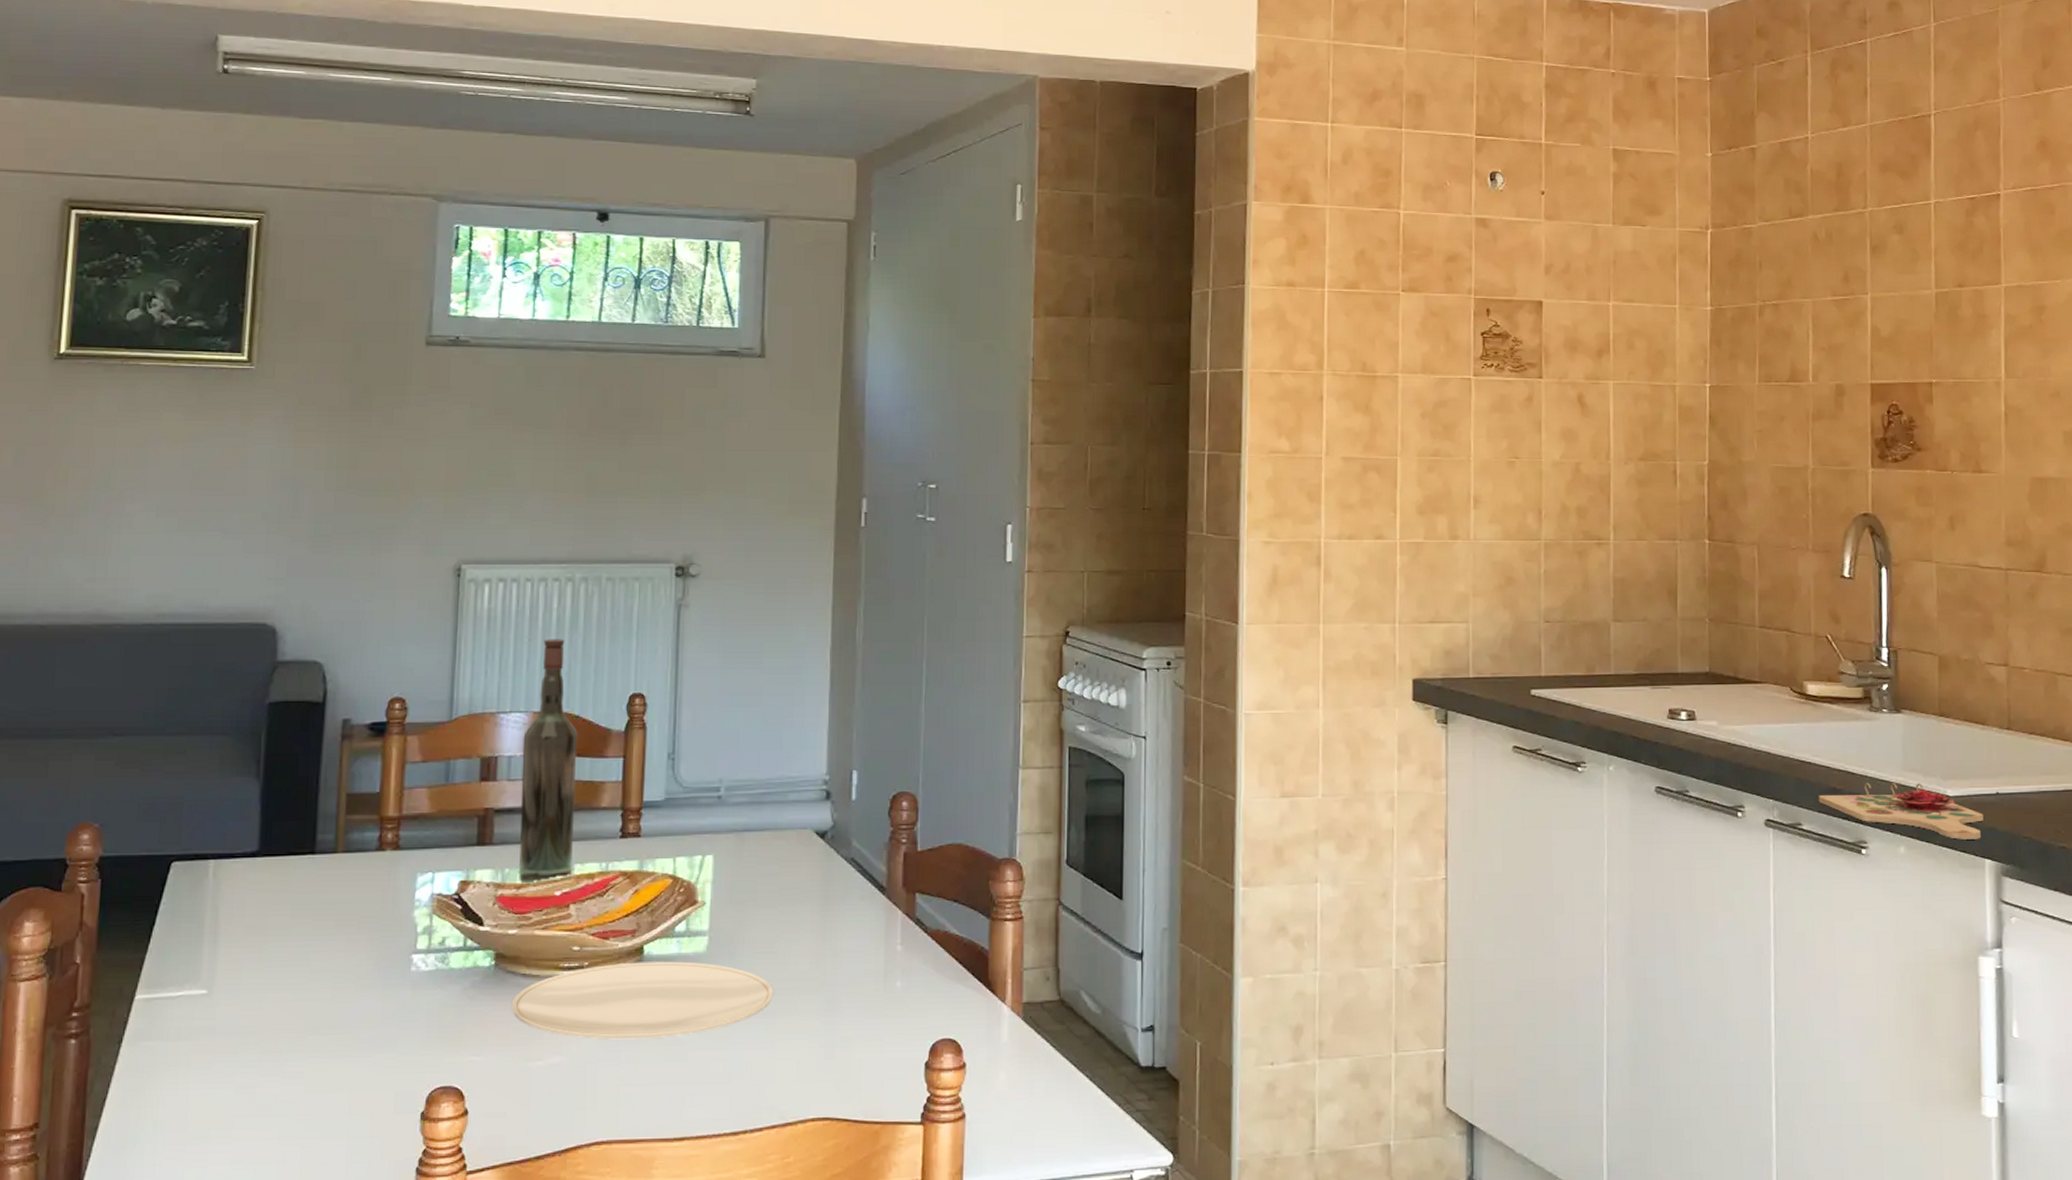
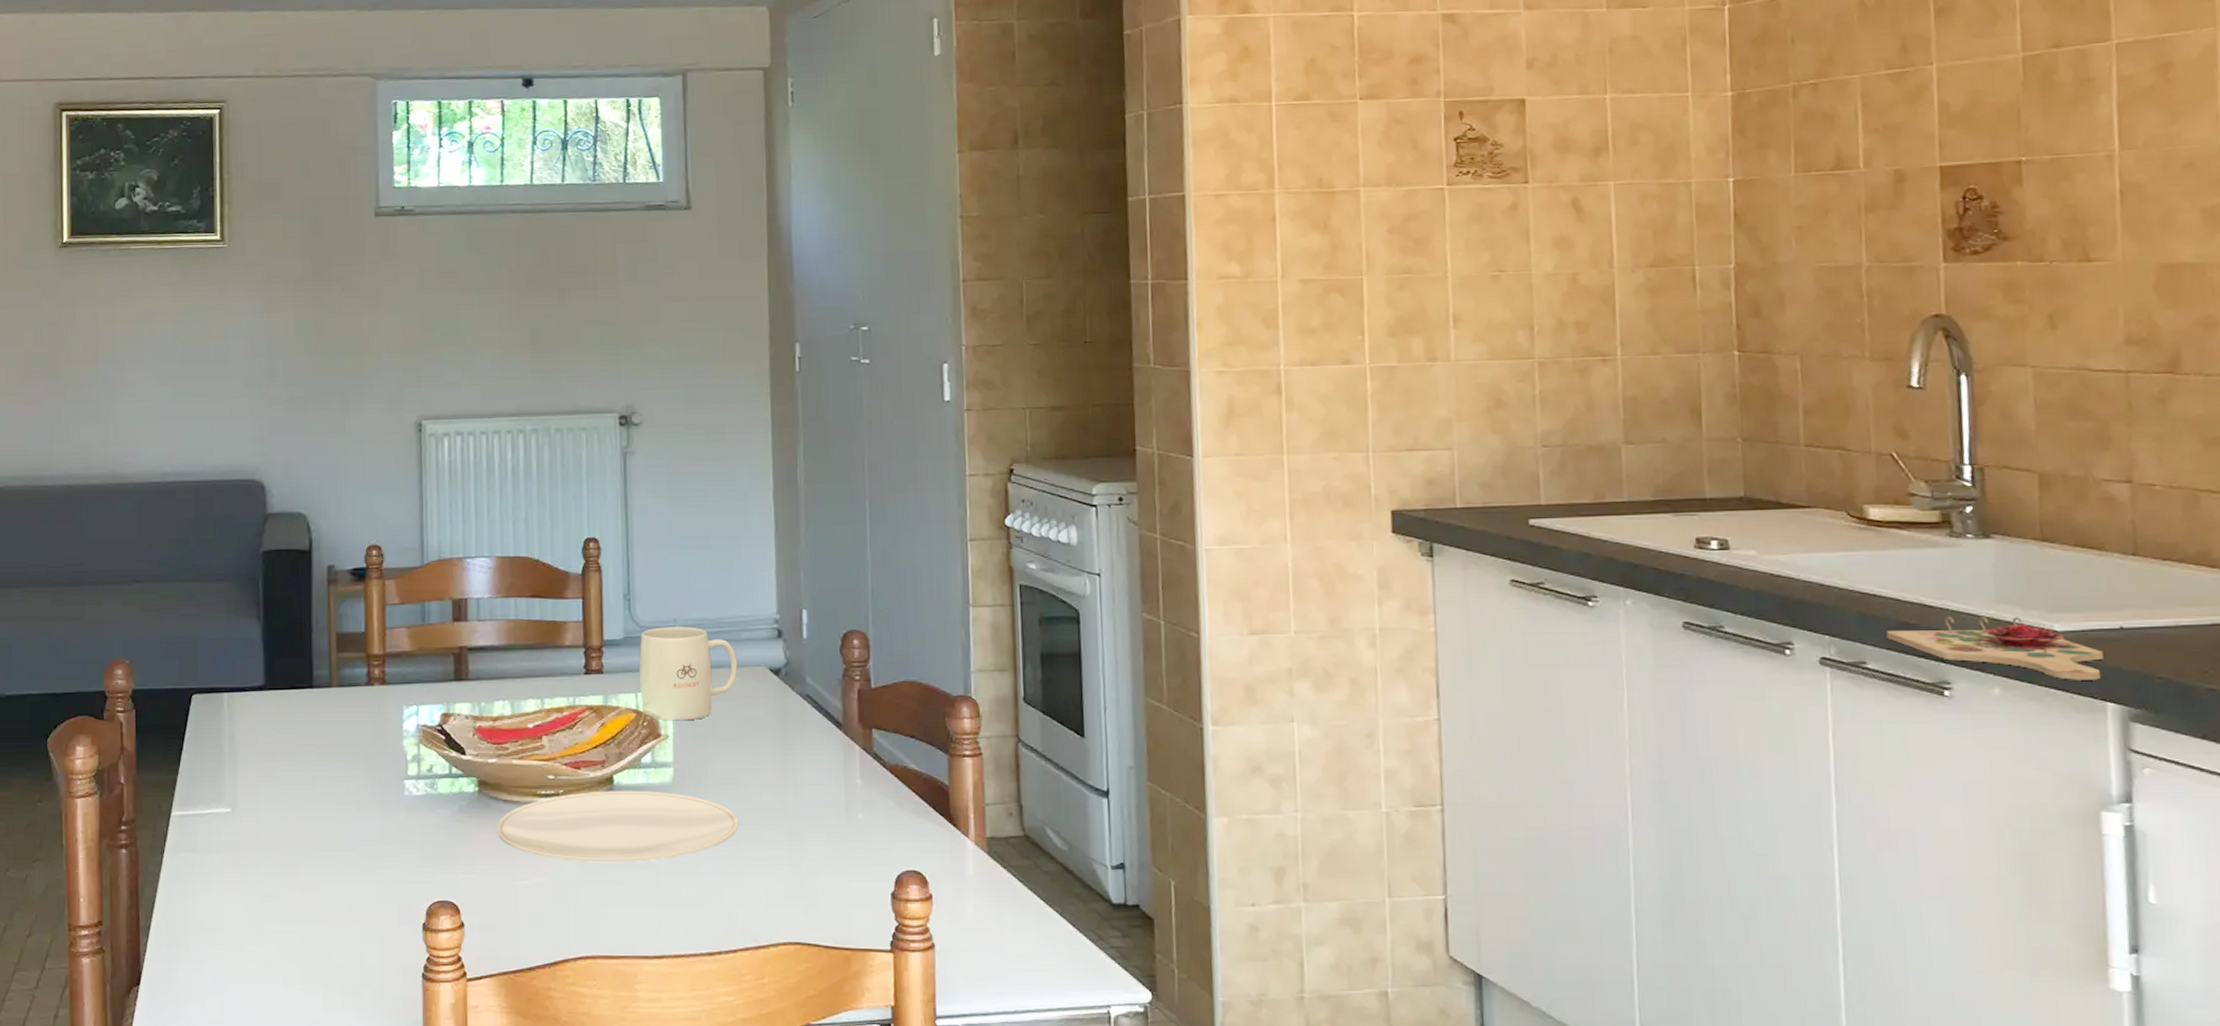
wine bottle: present [518,639,578,885] -> none [489,487,543,718]
mug: none [678,788,783,887] -> present [638,627,738,721]

